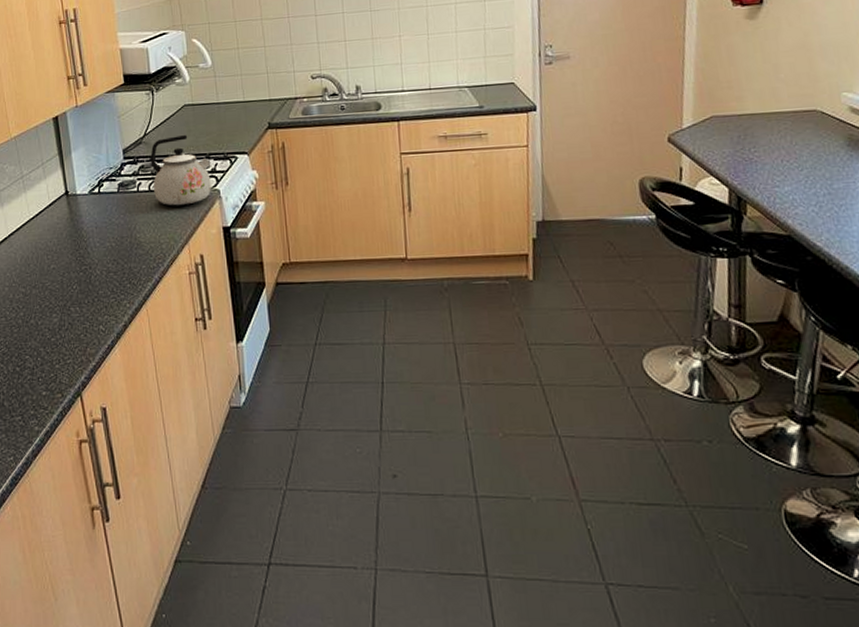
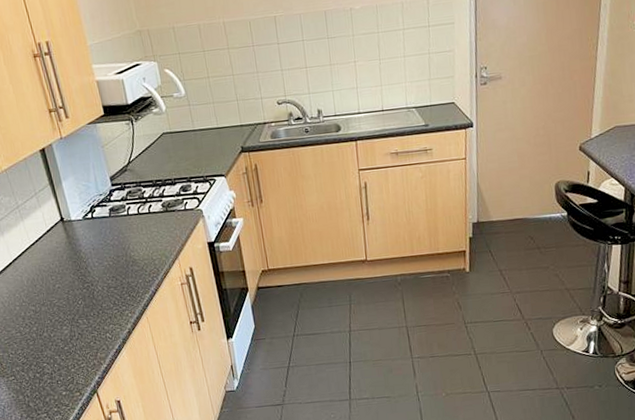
kettle: present [150,135,211,206] -> none [136,161,195,226]

